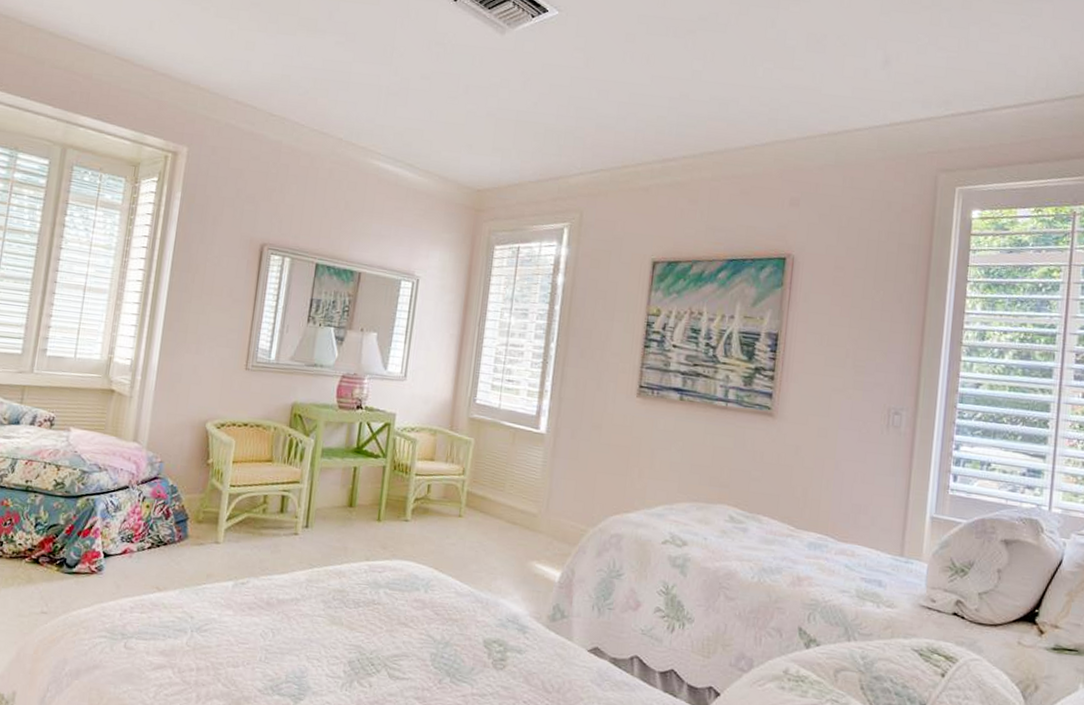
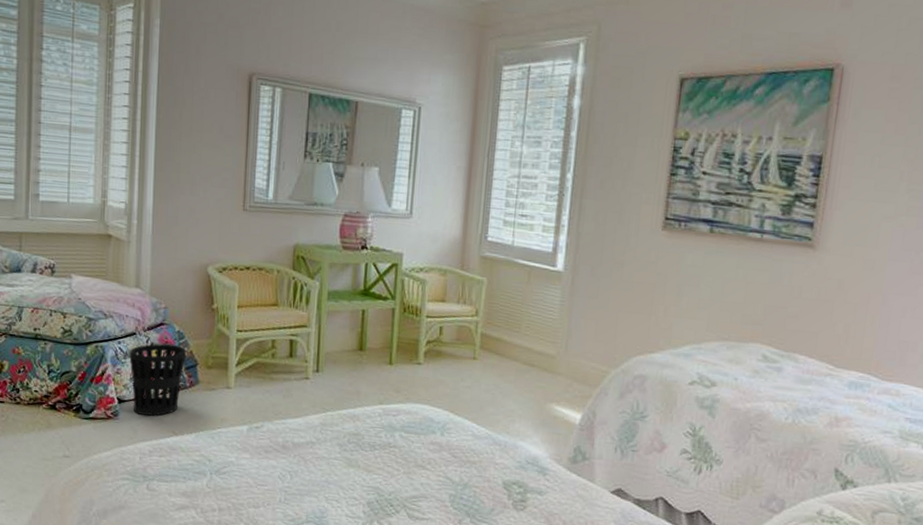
wastebasket: none [119,497,179,571] -> present [129,343,187,416]

